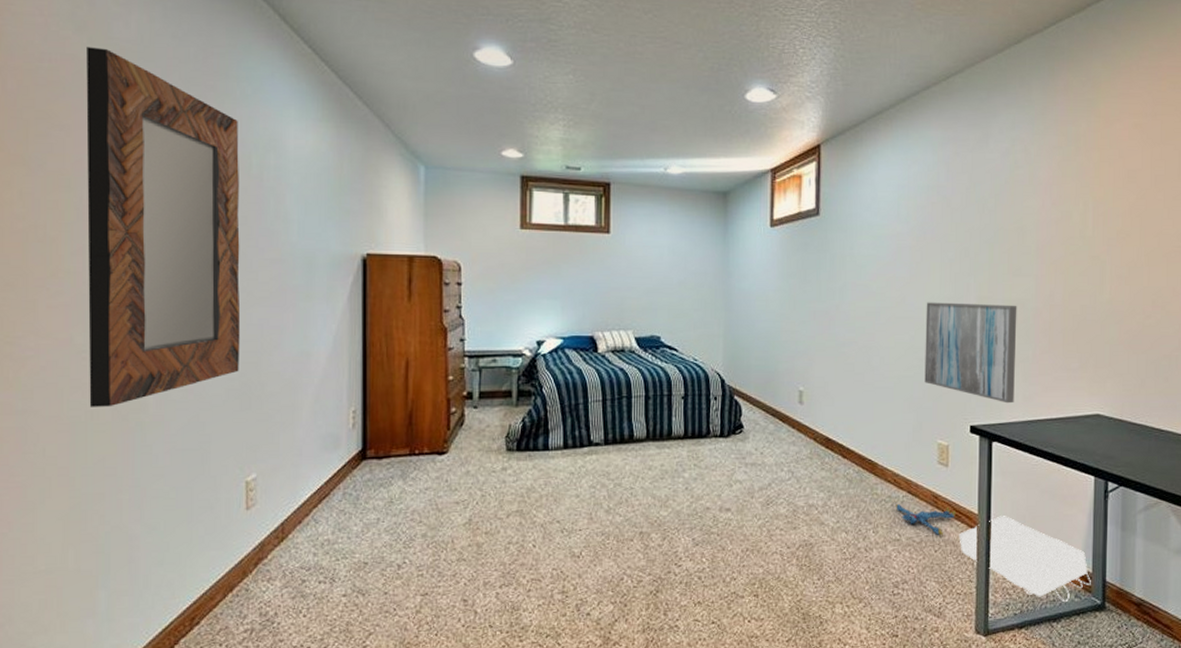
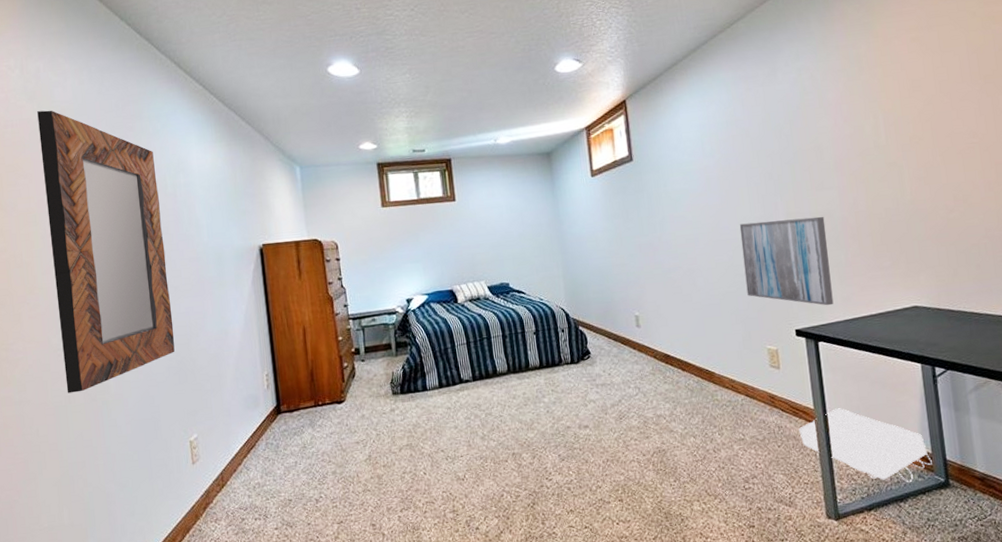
plush toy: present [895,503,956,535] -> none [736,405,793,432]

